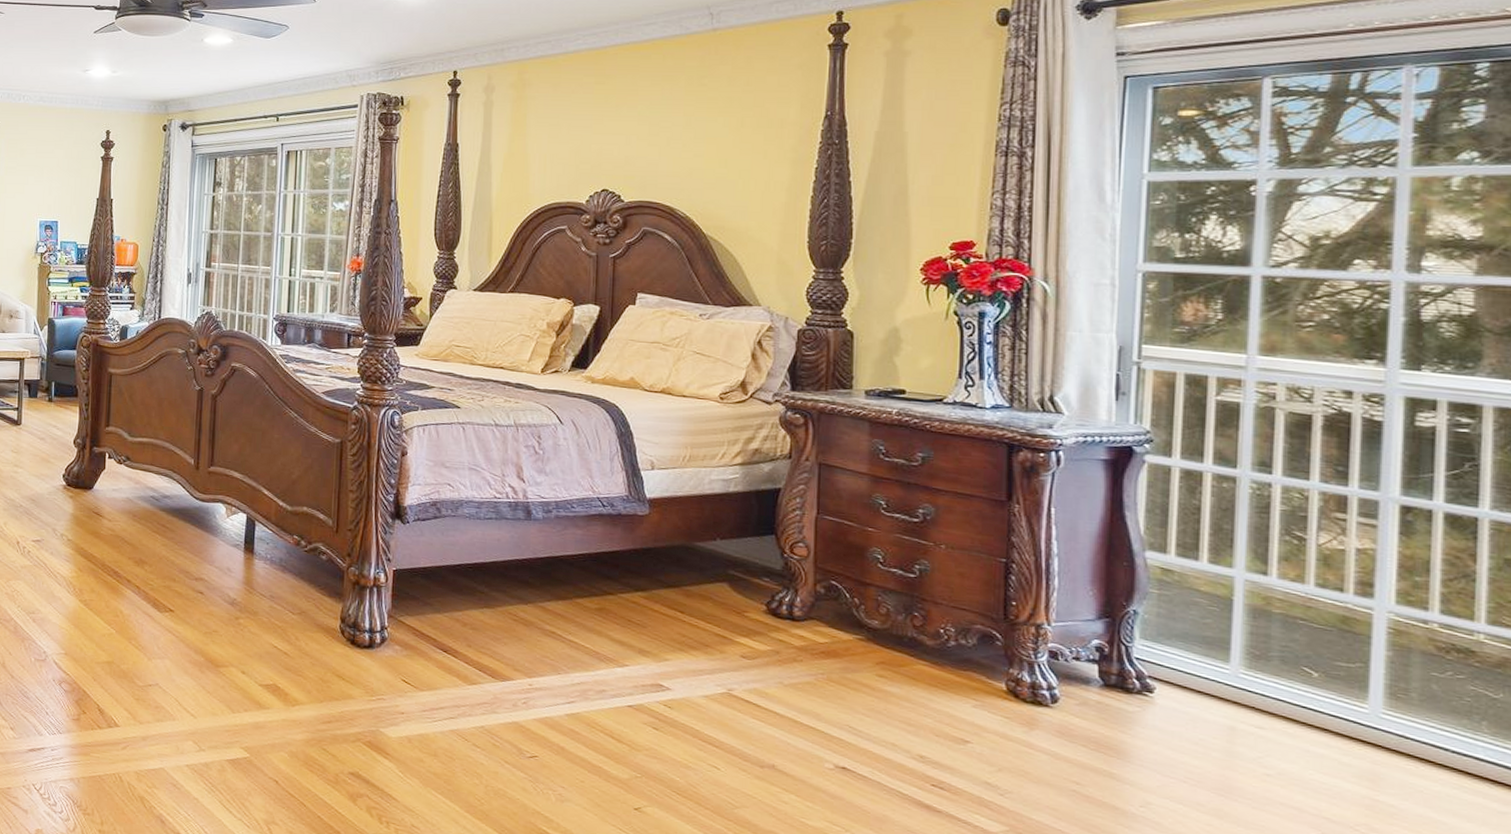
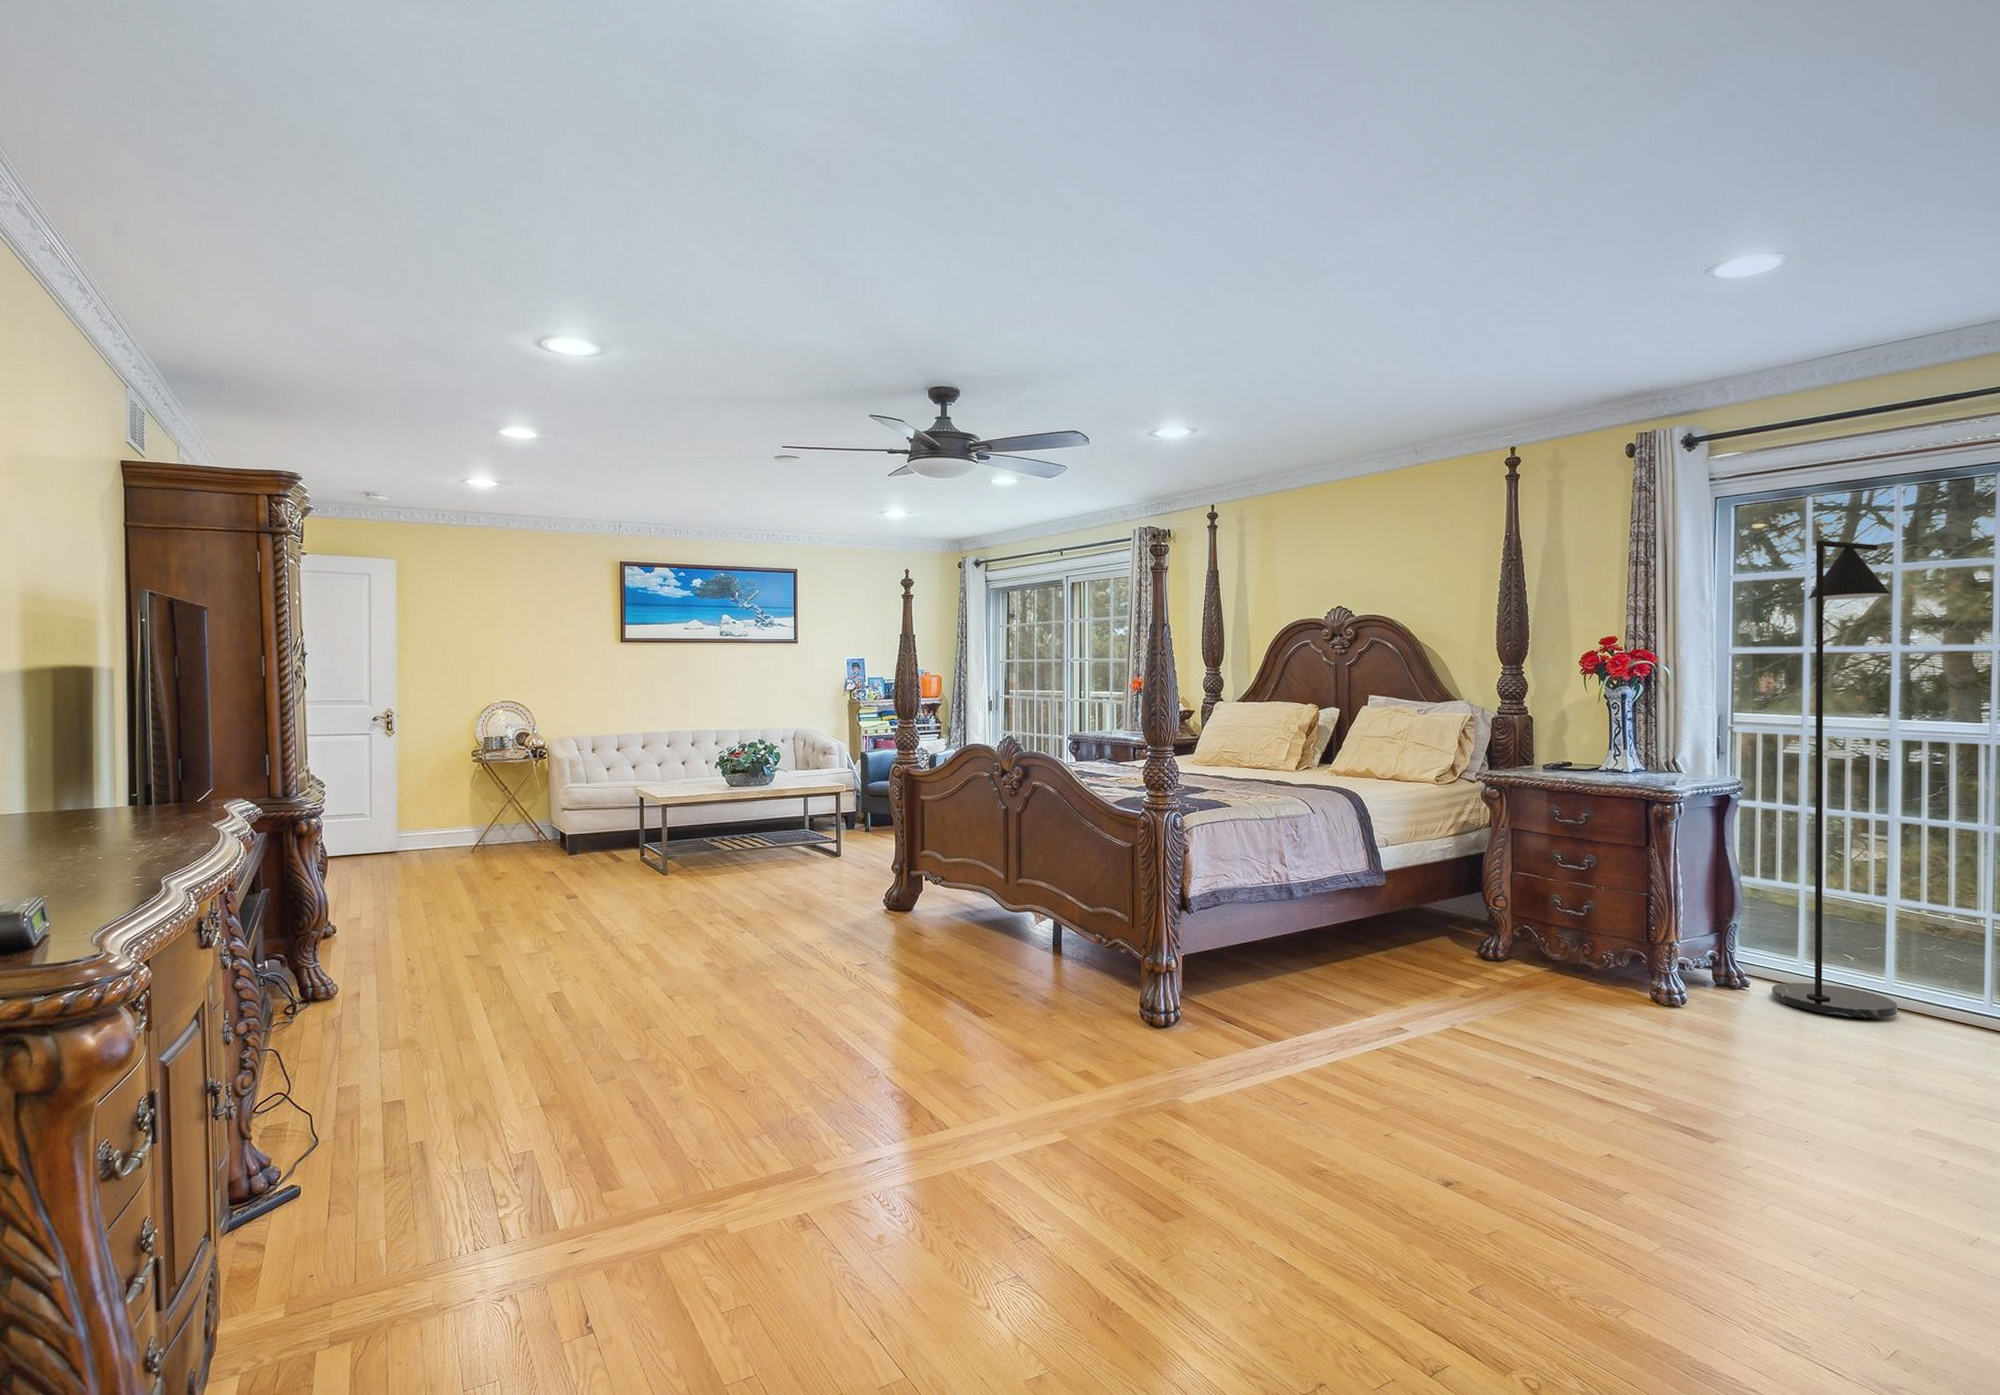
floor lamp: none [1188,133,1393,759] -> present [1772,540,1897,1018]

